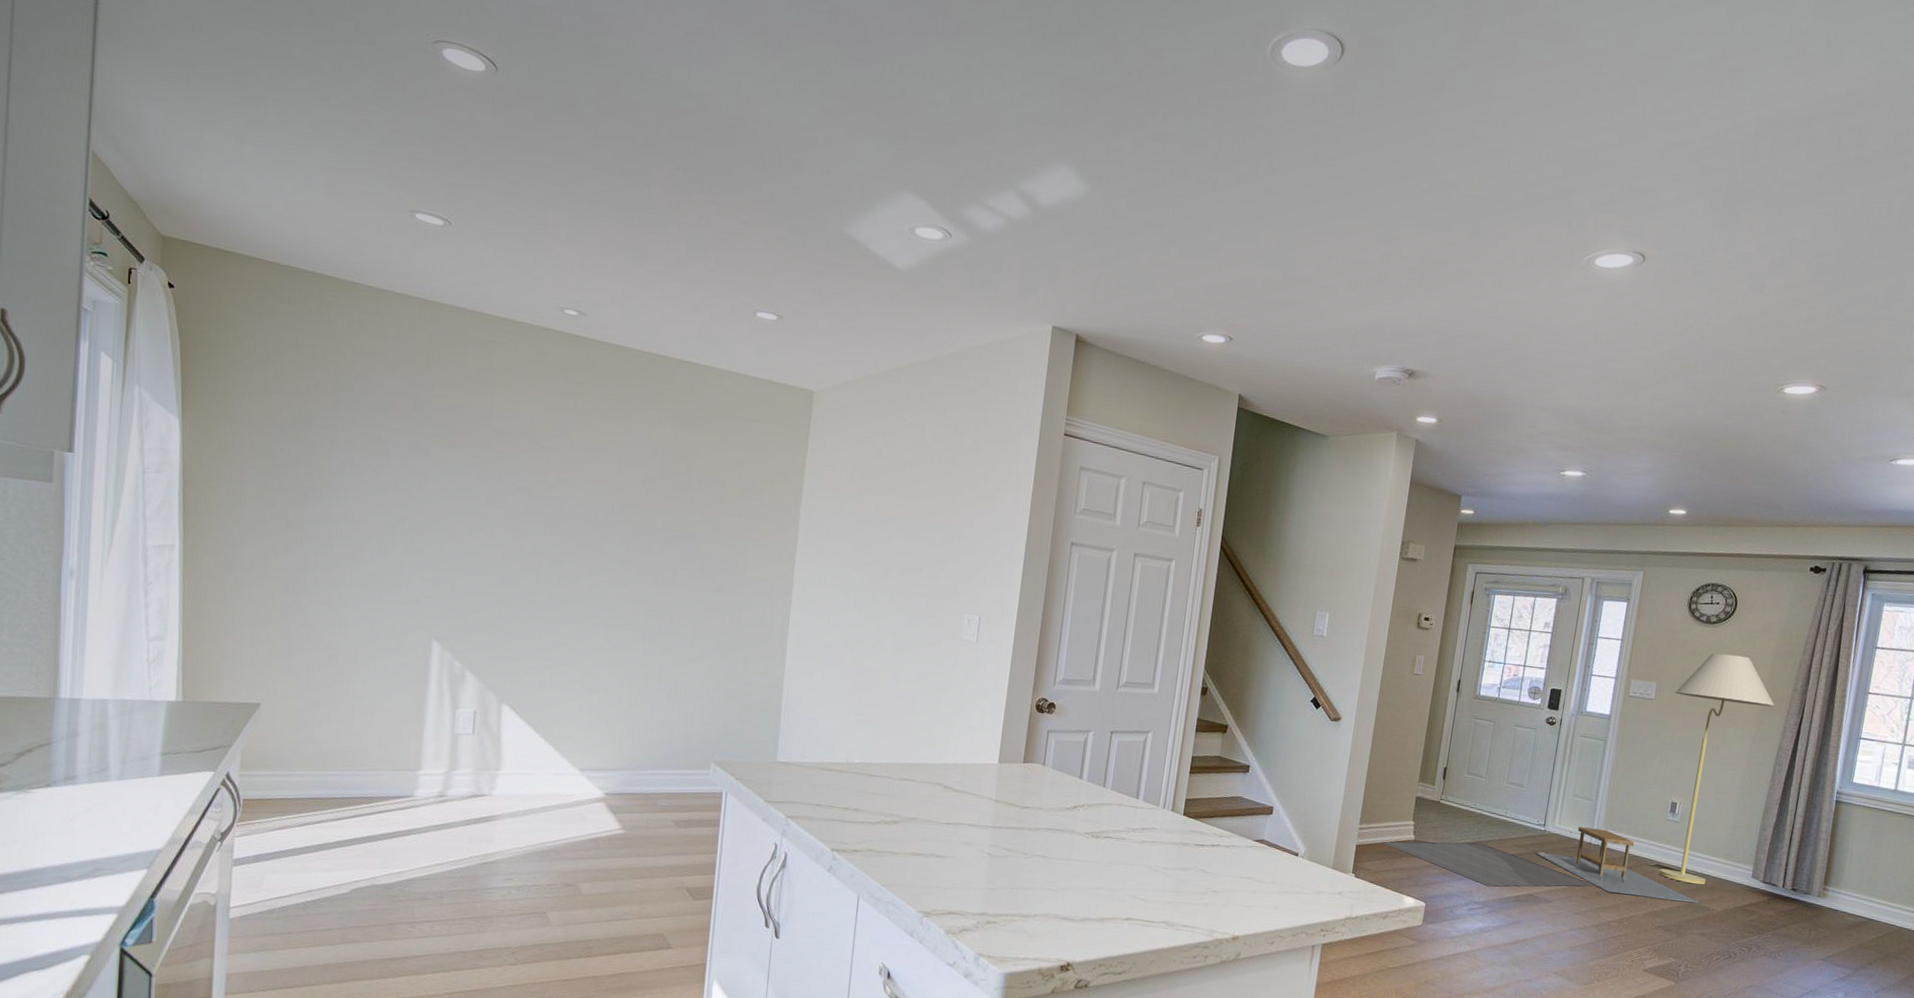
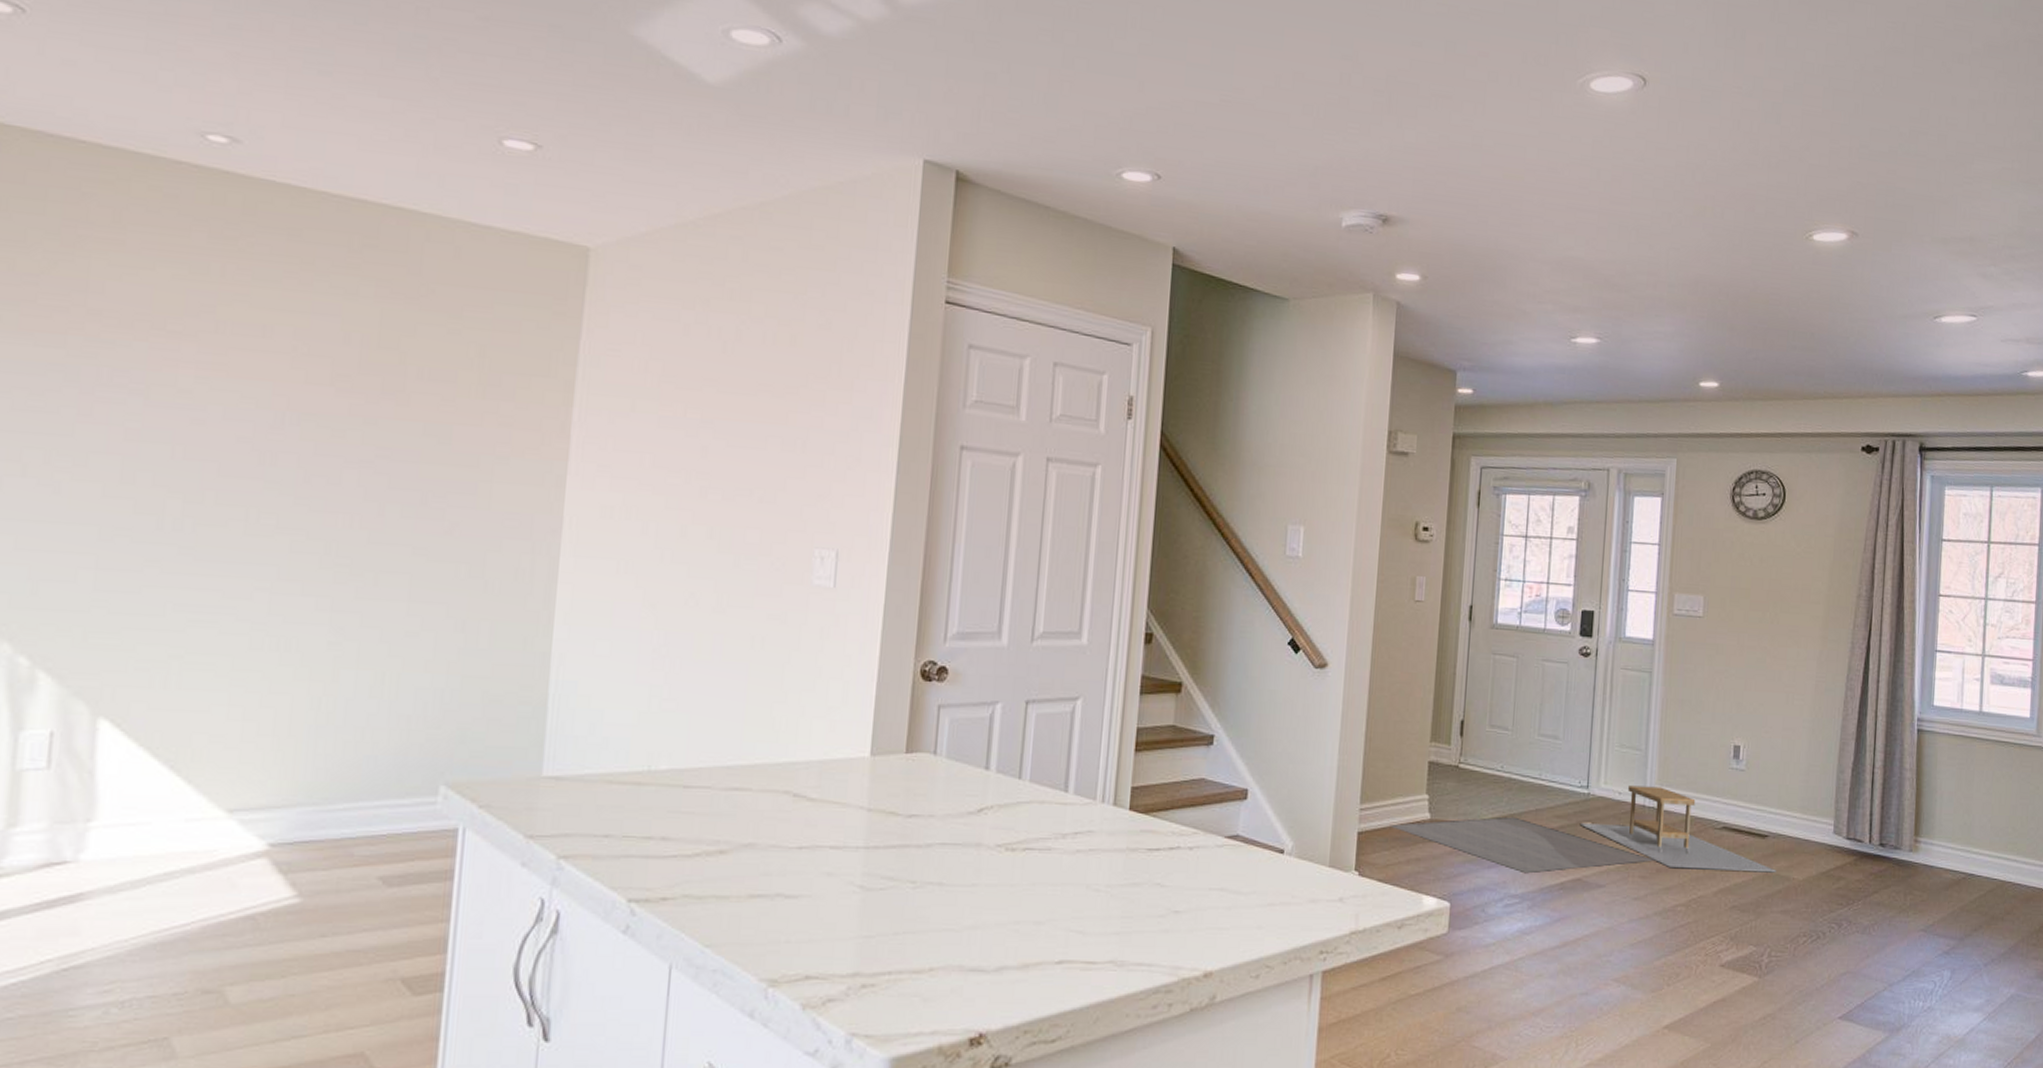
floor lamp: present [1658,653,1775,885] -> none [1725,555,1839,849]

